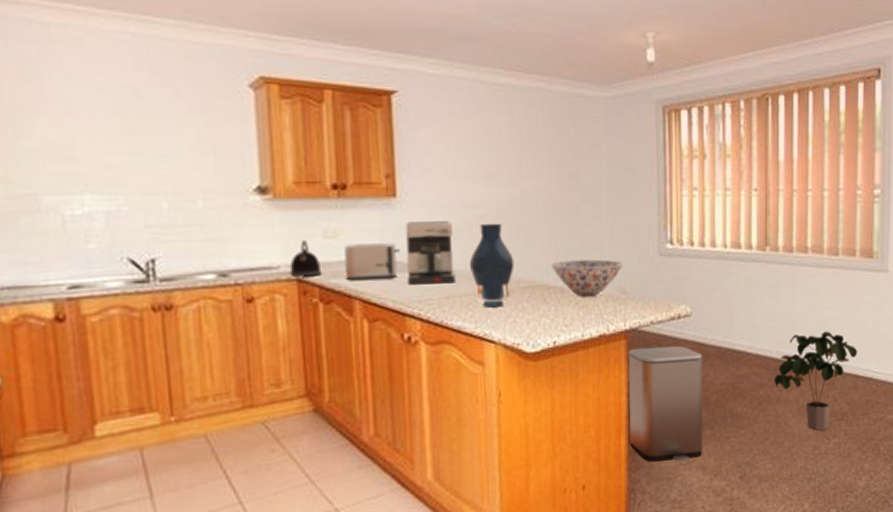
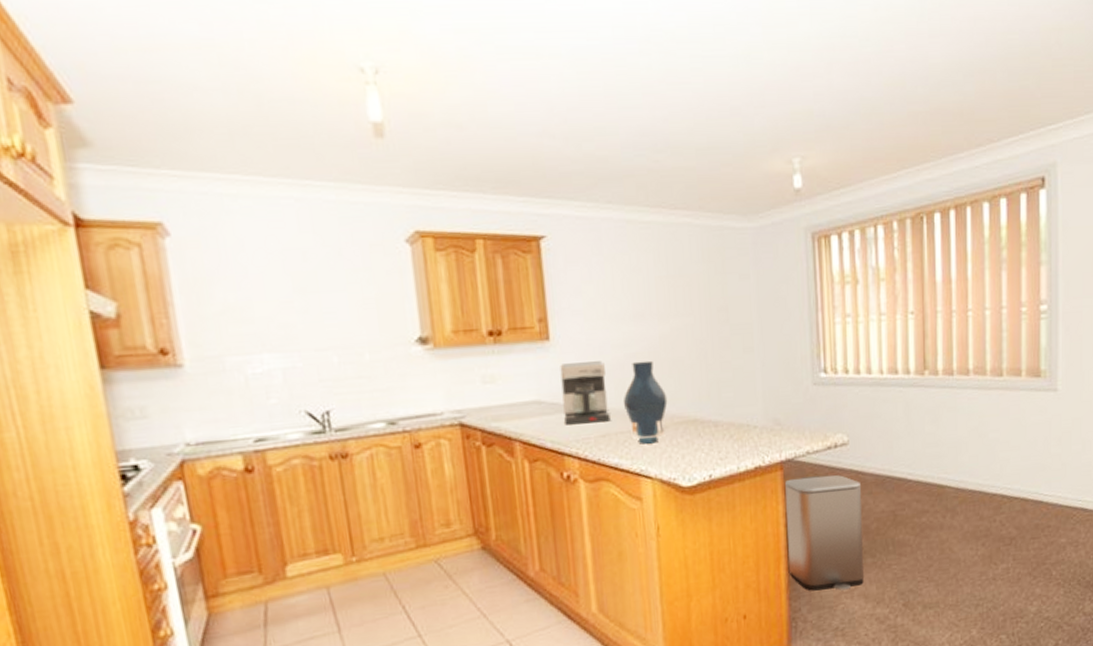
kettle: present [289,239,322,278] -> none [452,385,483,423]
toaster: present [344,243,400,281] -> none [502,385,556,424]
bowl: present [550,259,623,298] -> none [703,391,777,431]
potted plant: present [773,331,858,431] -> none [936,454,1026,556]

